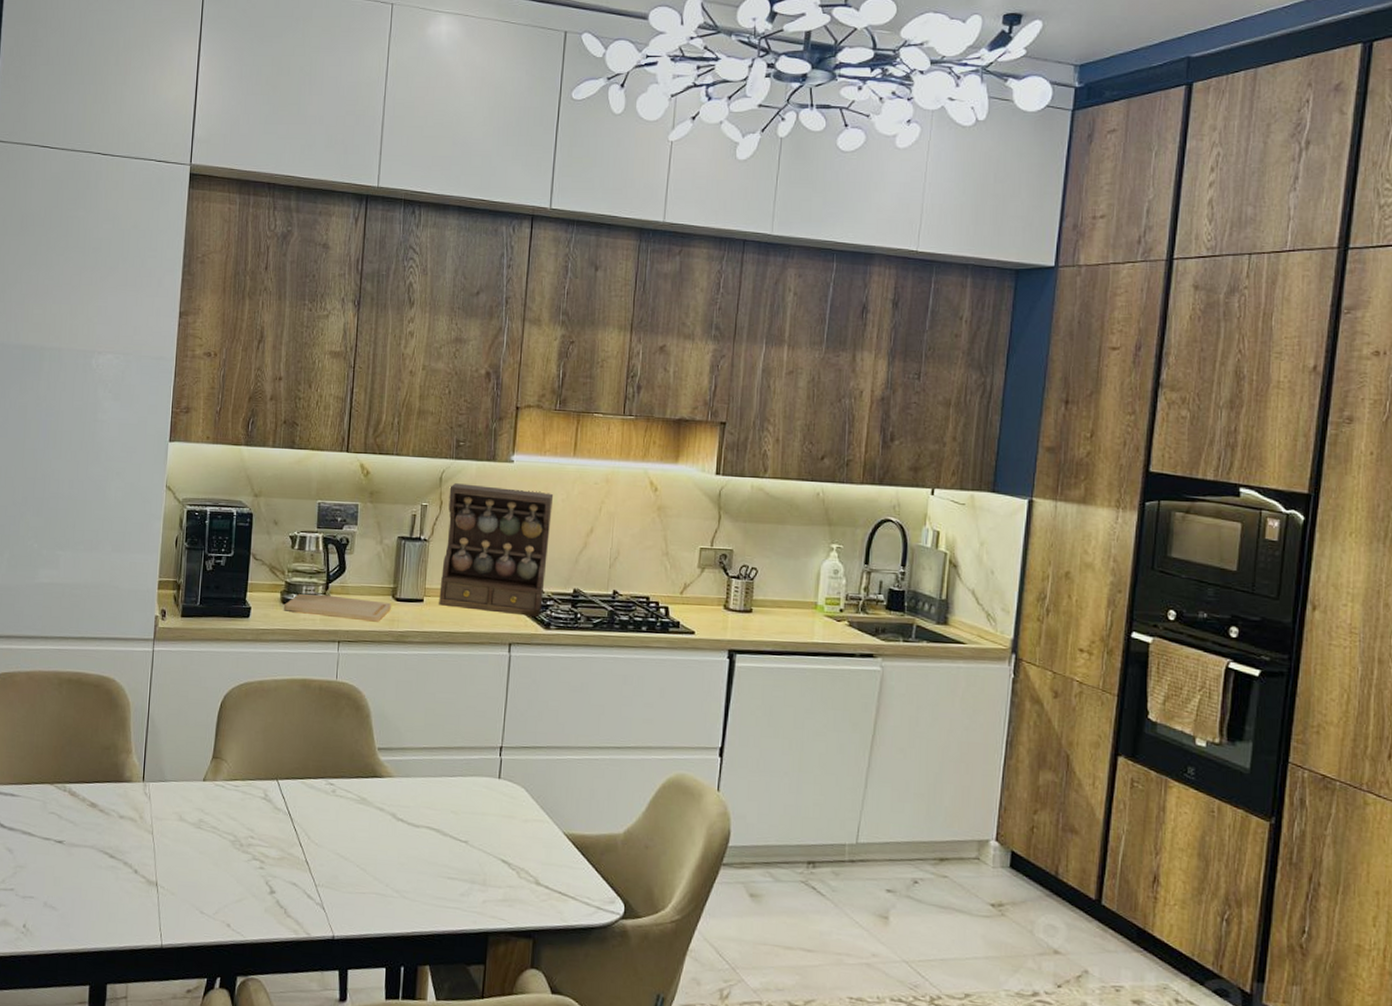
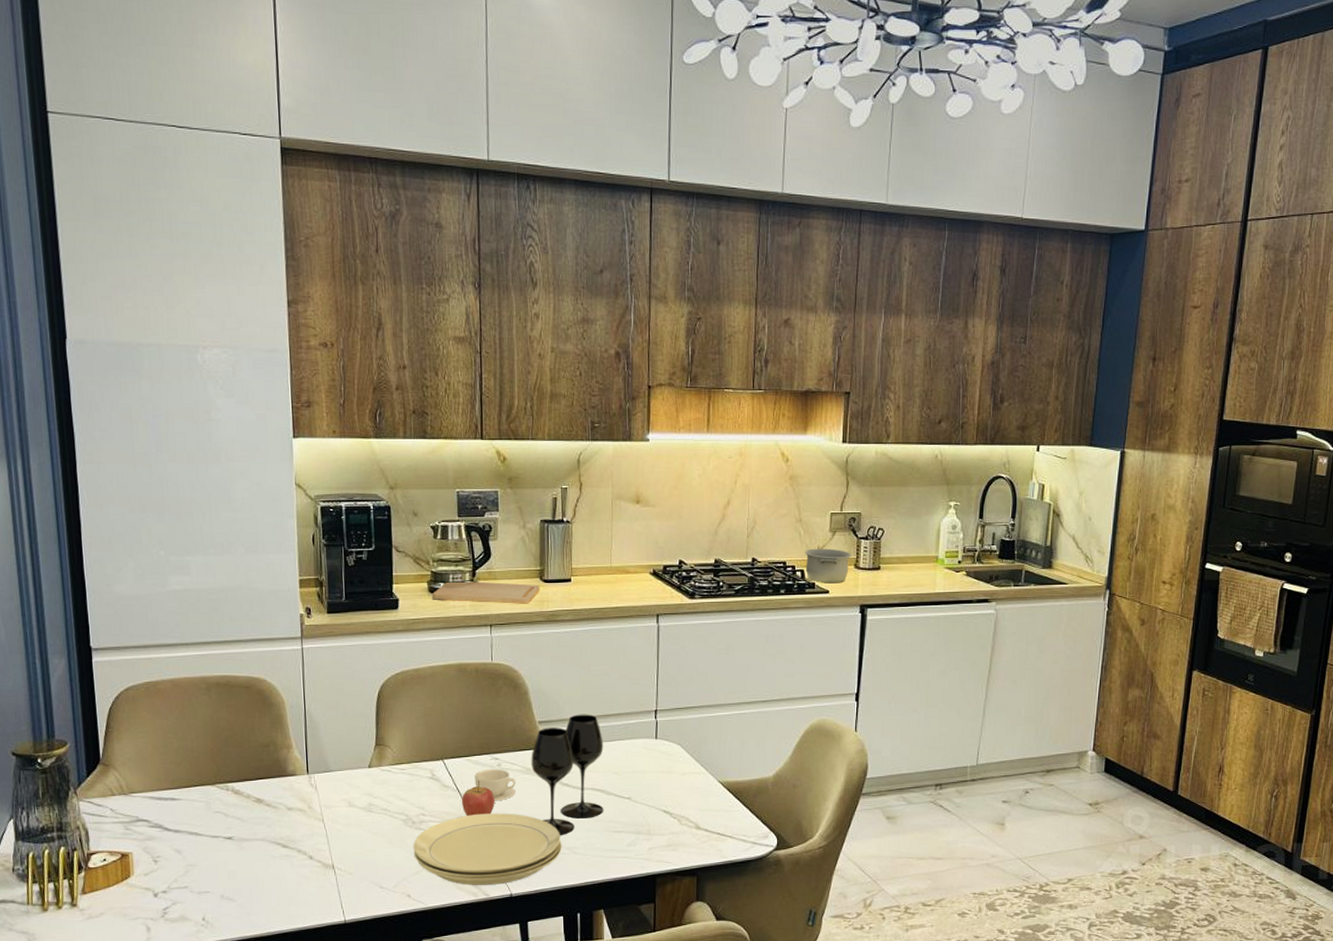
plate: none [238,842,391,924] -> present [413,813,562,885]
fruit: none [291,806,326,845] -> present [461,781,495,817]
teacup: none [307,794,349,831] -> present [474,768,516,801]
wine glass: none [366,743,444,876] -> present [531,714,604,835]
spice rack: present [439,483,554,618] -> none [586,464,690,589]
cooking pot: none [670,584,721,624] -> present [805,548,851,584]

